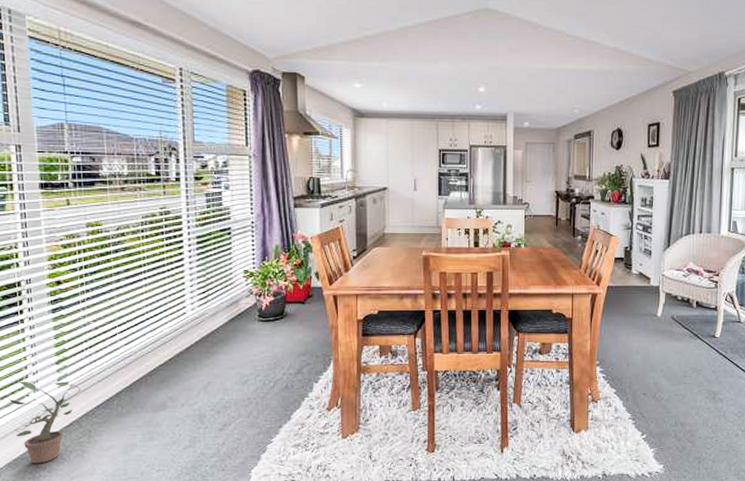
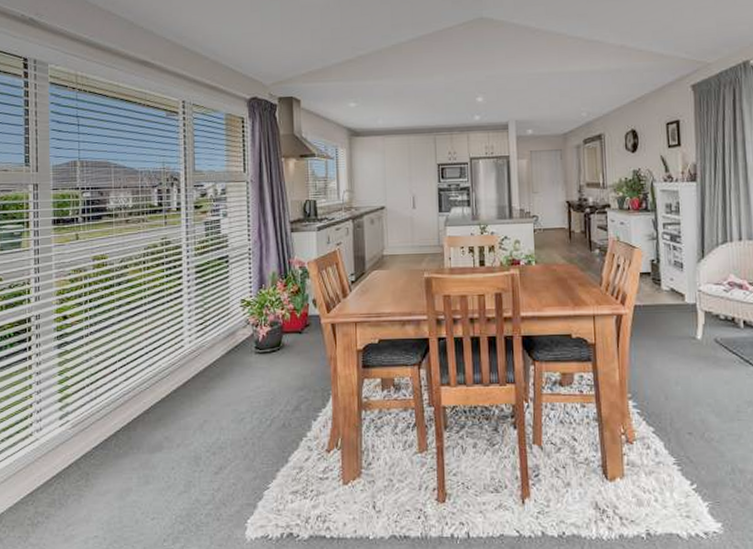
potted plant: present [9,381,81,464] -> none [14,419,81,509]

